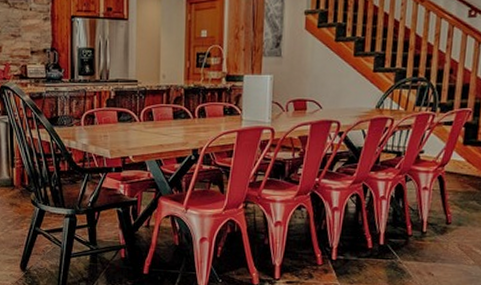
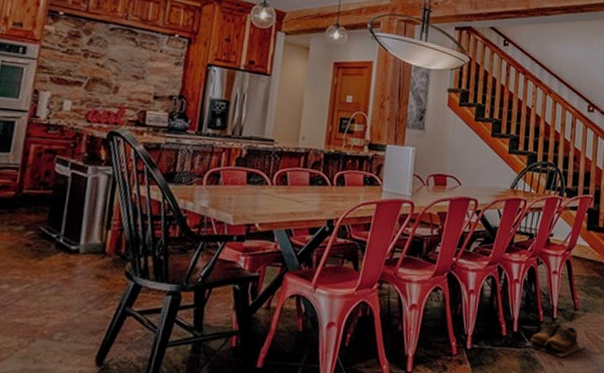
shoes: none [392,237,457,268] -> present [525,323,585,357]

